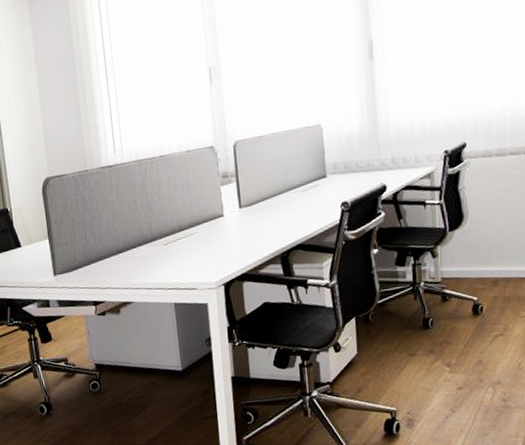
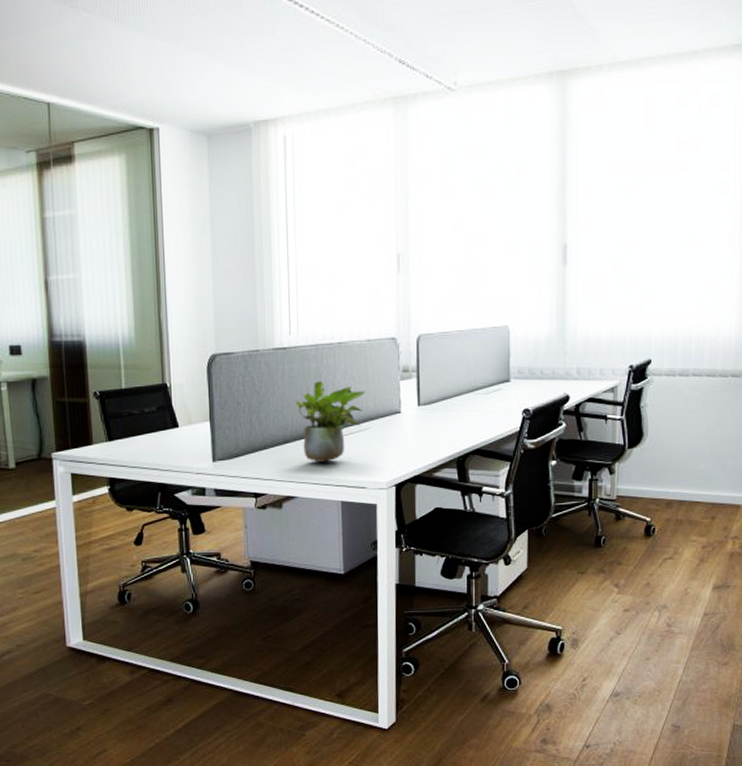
potted plant: none [125,193,190,269] -> present [295,381,366,462]

